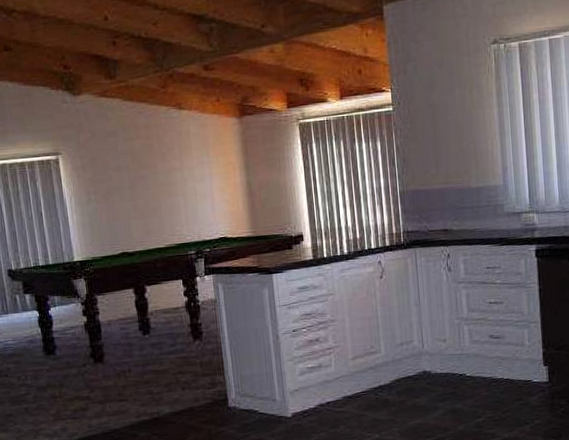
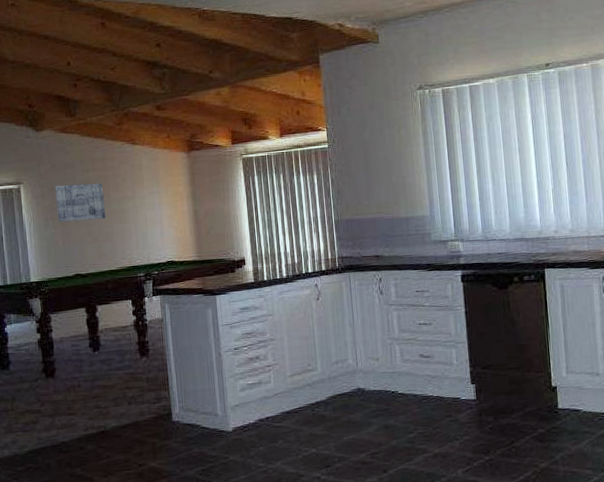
wall art: none [96,153,153,196] -> present [55,183,106,222]

